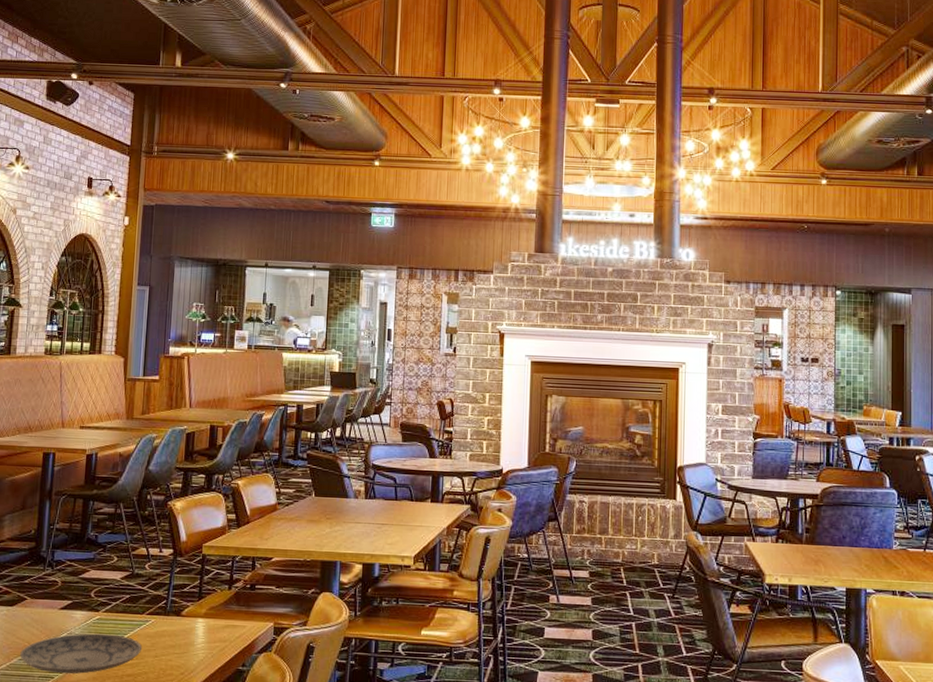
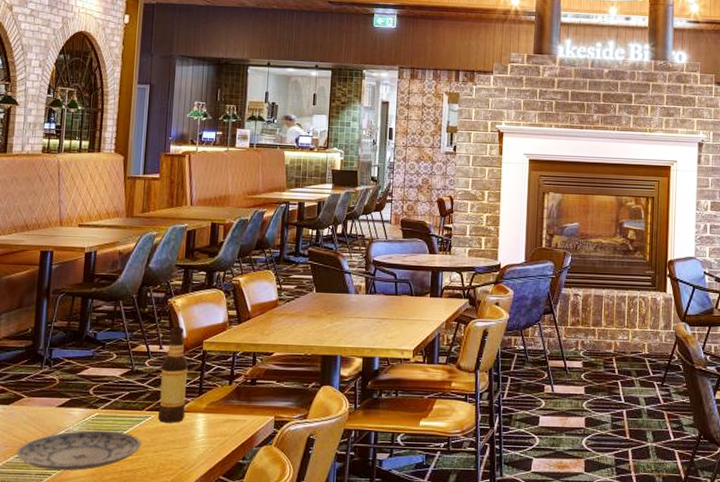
bottle: none [157,530,188,628] -> present [157,327,189,423]

